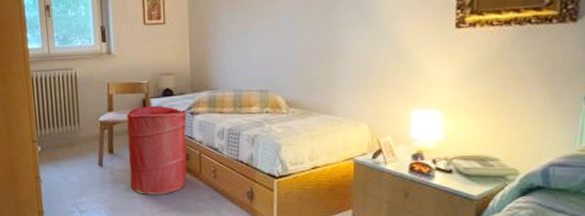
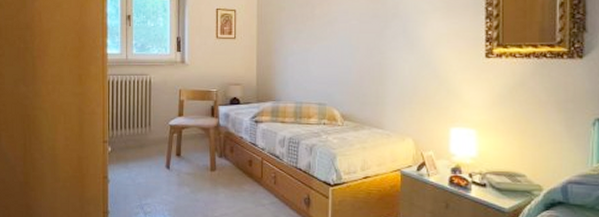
laundry hamper: present [127,105,187,195] -> none [195,112,251,198]

